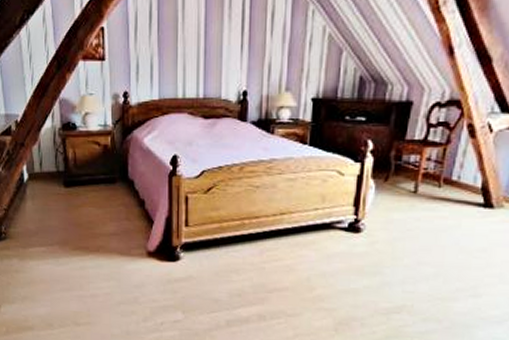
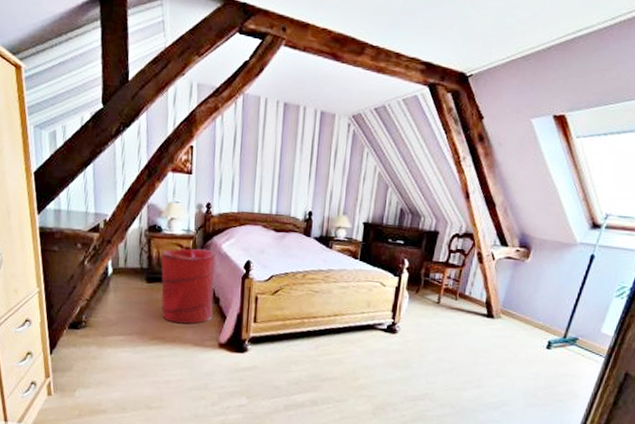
laundry hamper: none [78,145,139,232] -> present [161,248,216,324]

